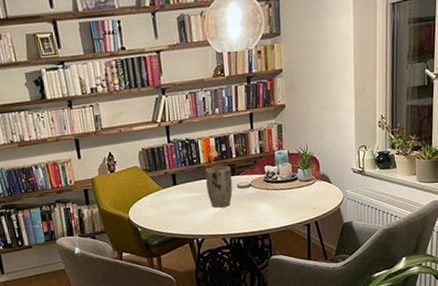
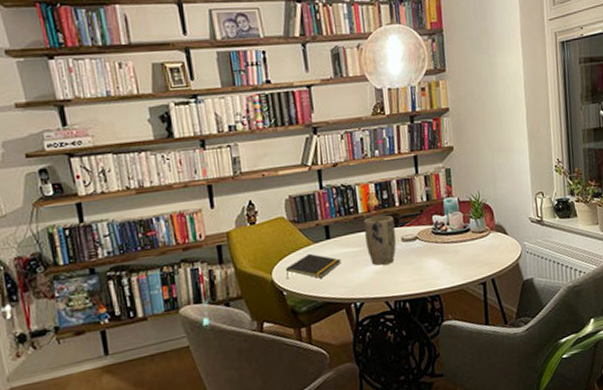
notepad: none [139,197,186,218] -> present [285,253,341,280]

